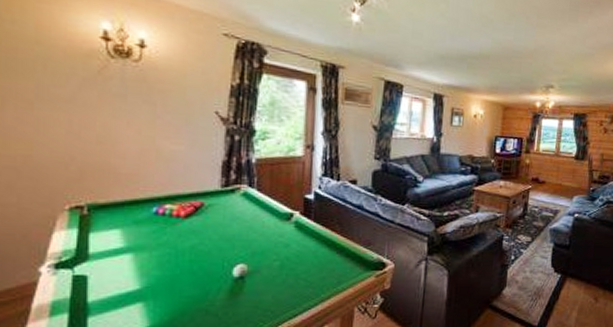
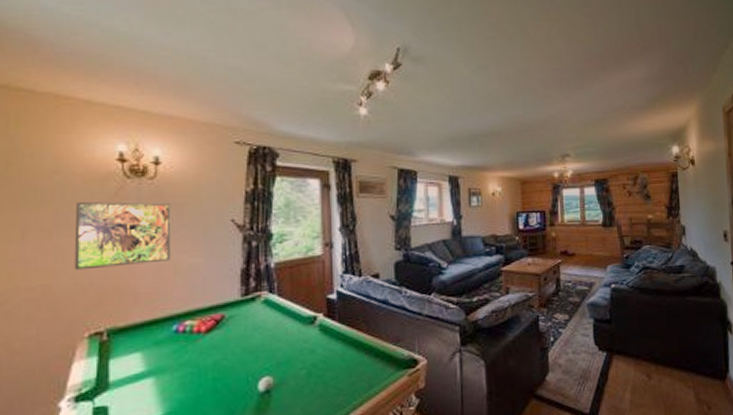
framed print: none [55,77,156,146] -> present [74,202,172,271]

